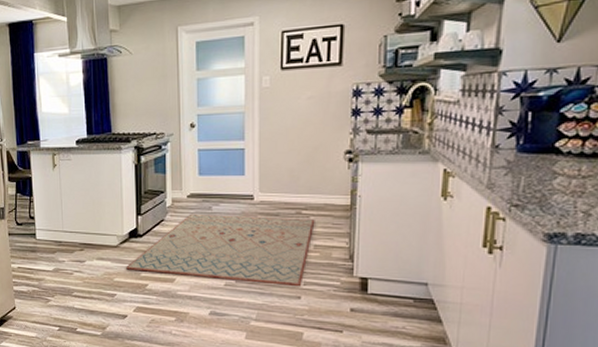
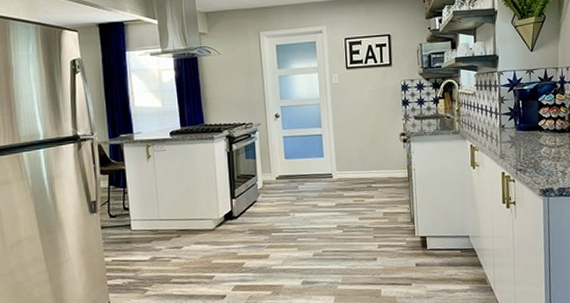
rug: present [126,214,315,287] -> none [223,191,383,252]

